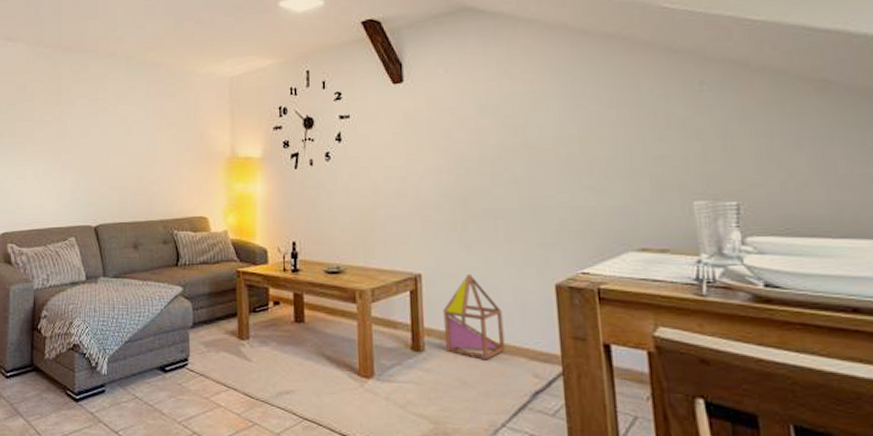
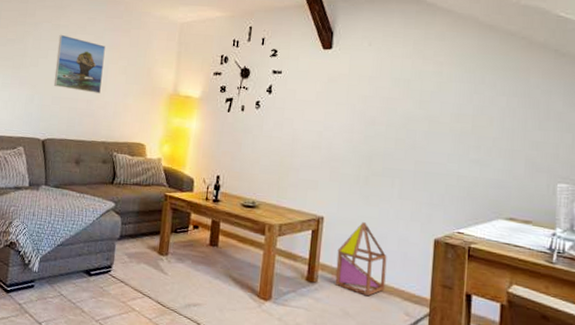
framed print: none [99,108,151,168] -> present [53,34,106,93]

